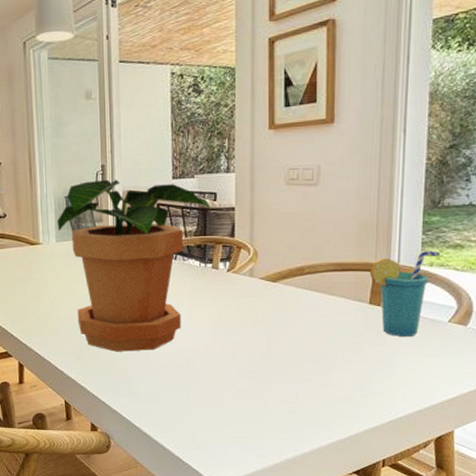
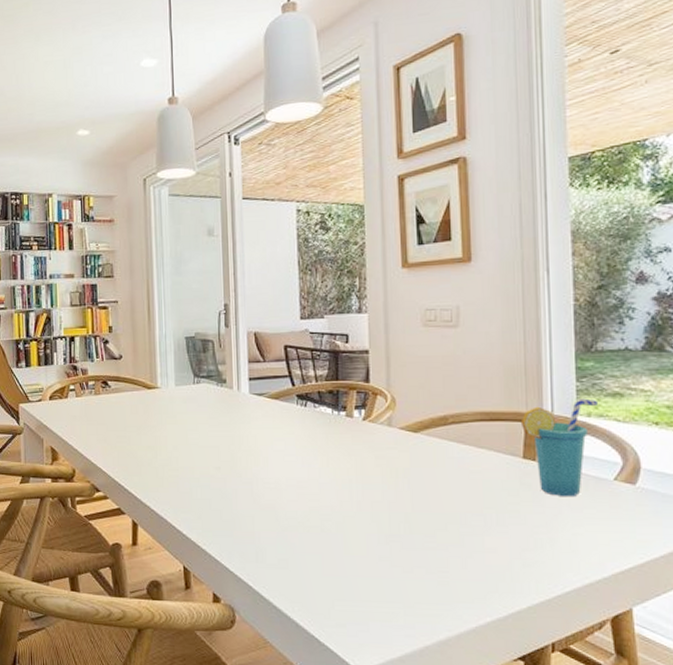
potted plant: present [57,179,212,352] -> none [176,319,344,510]

